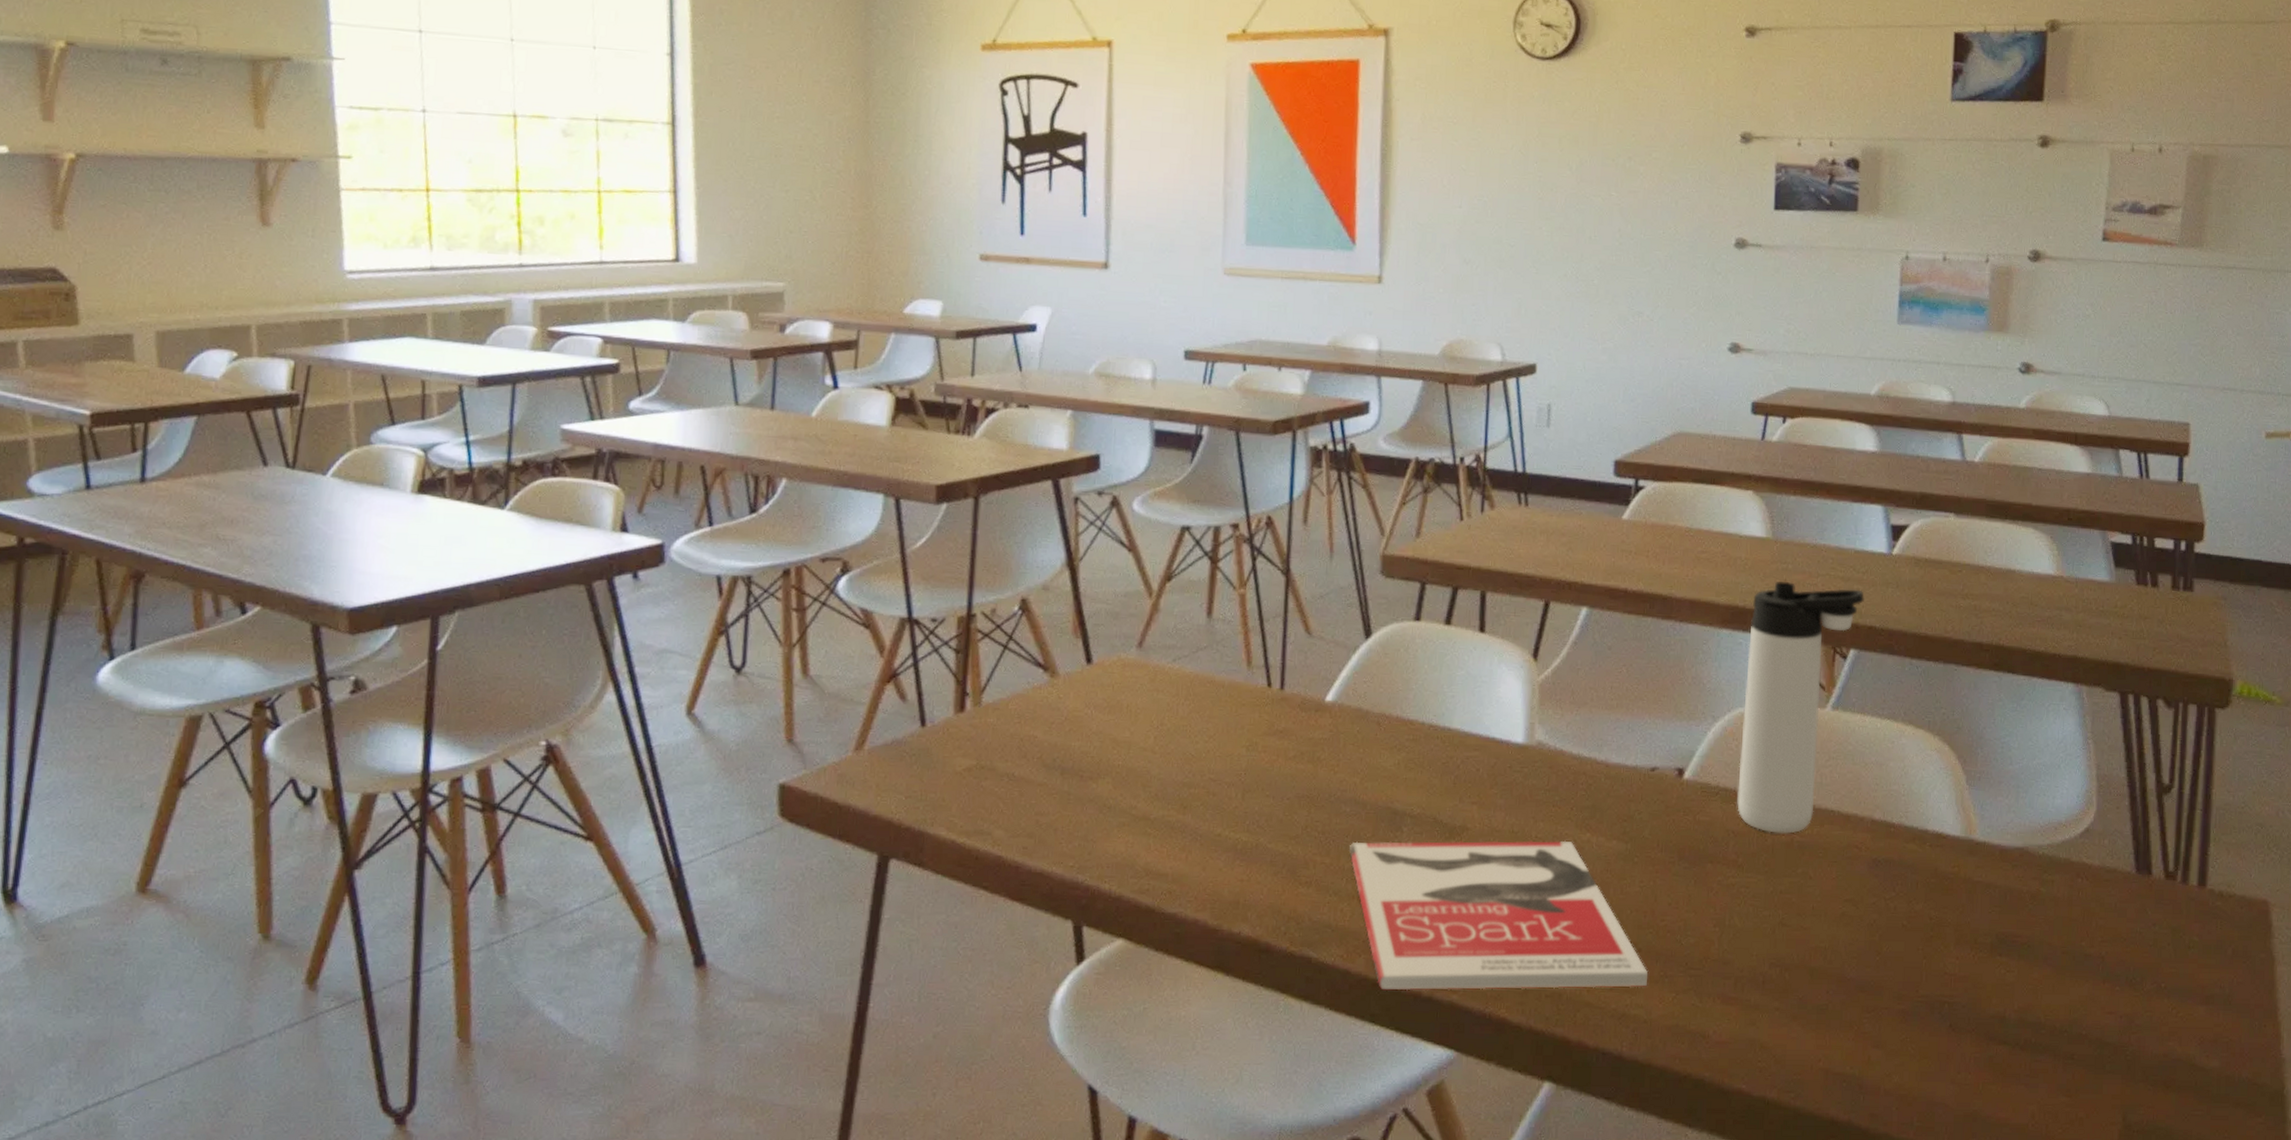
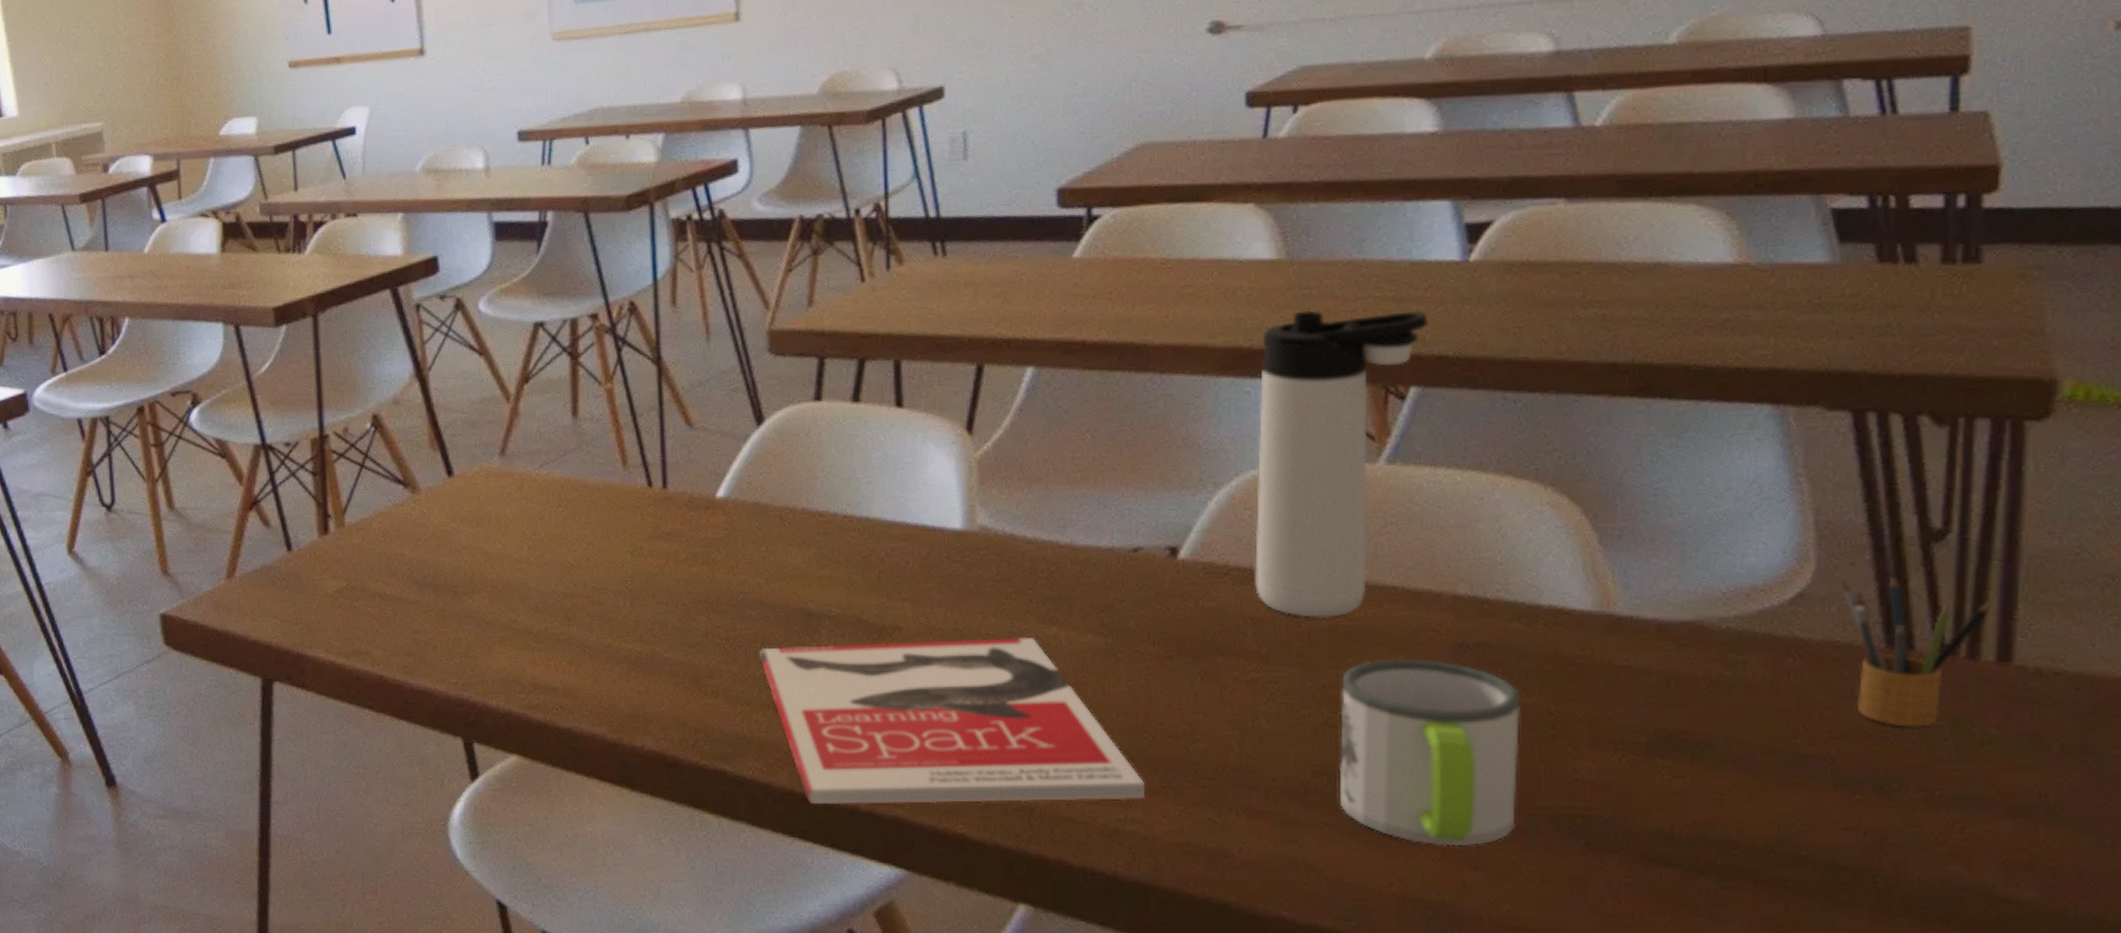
mug: none [1786,870,1913,1028] -> present [1339,659,1522,847]
pencil box: none [2111,818,2197,935] -> present [1842,576,1994,727]

